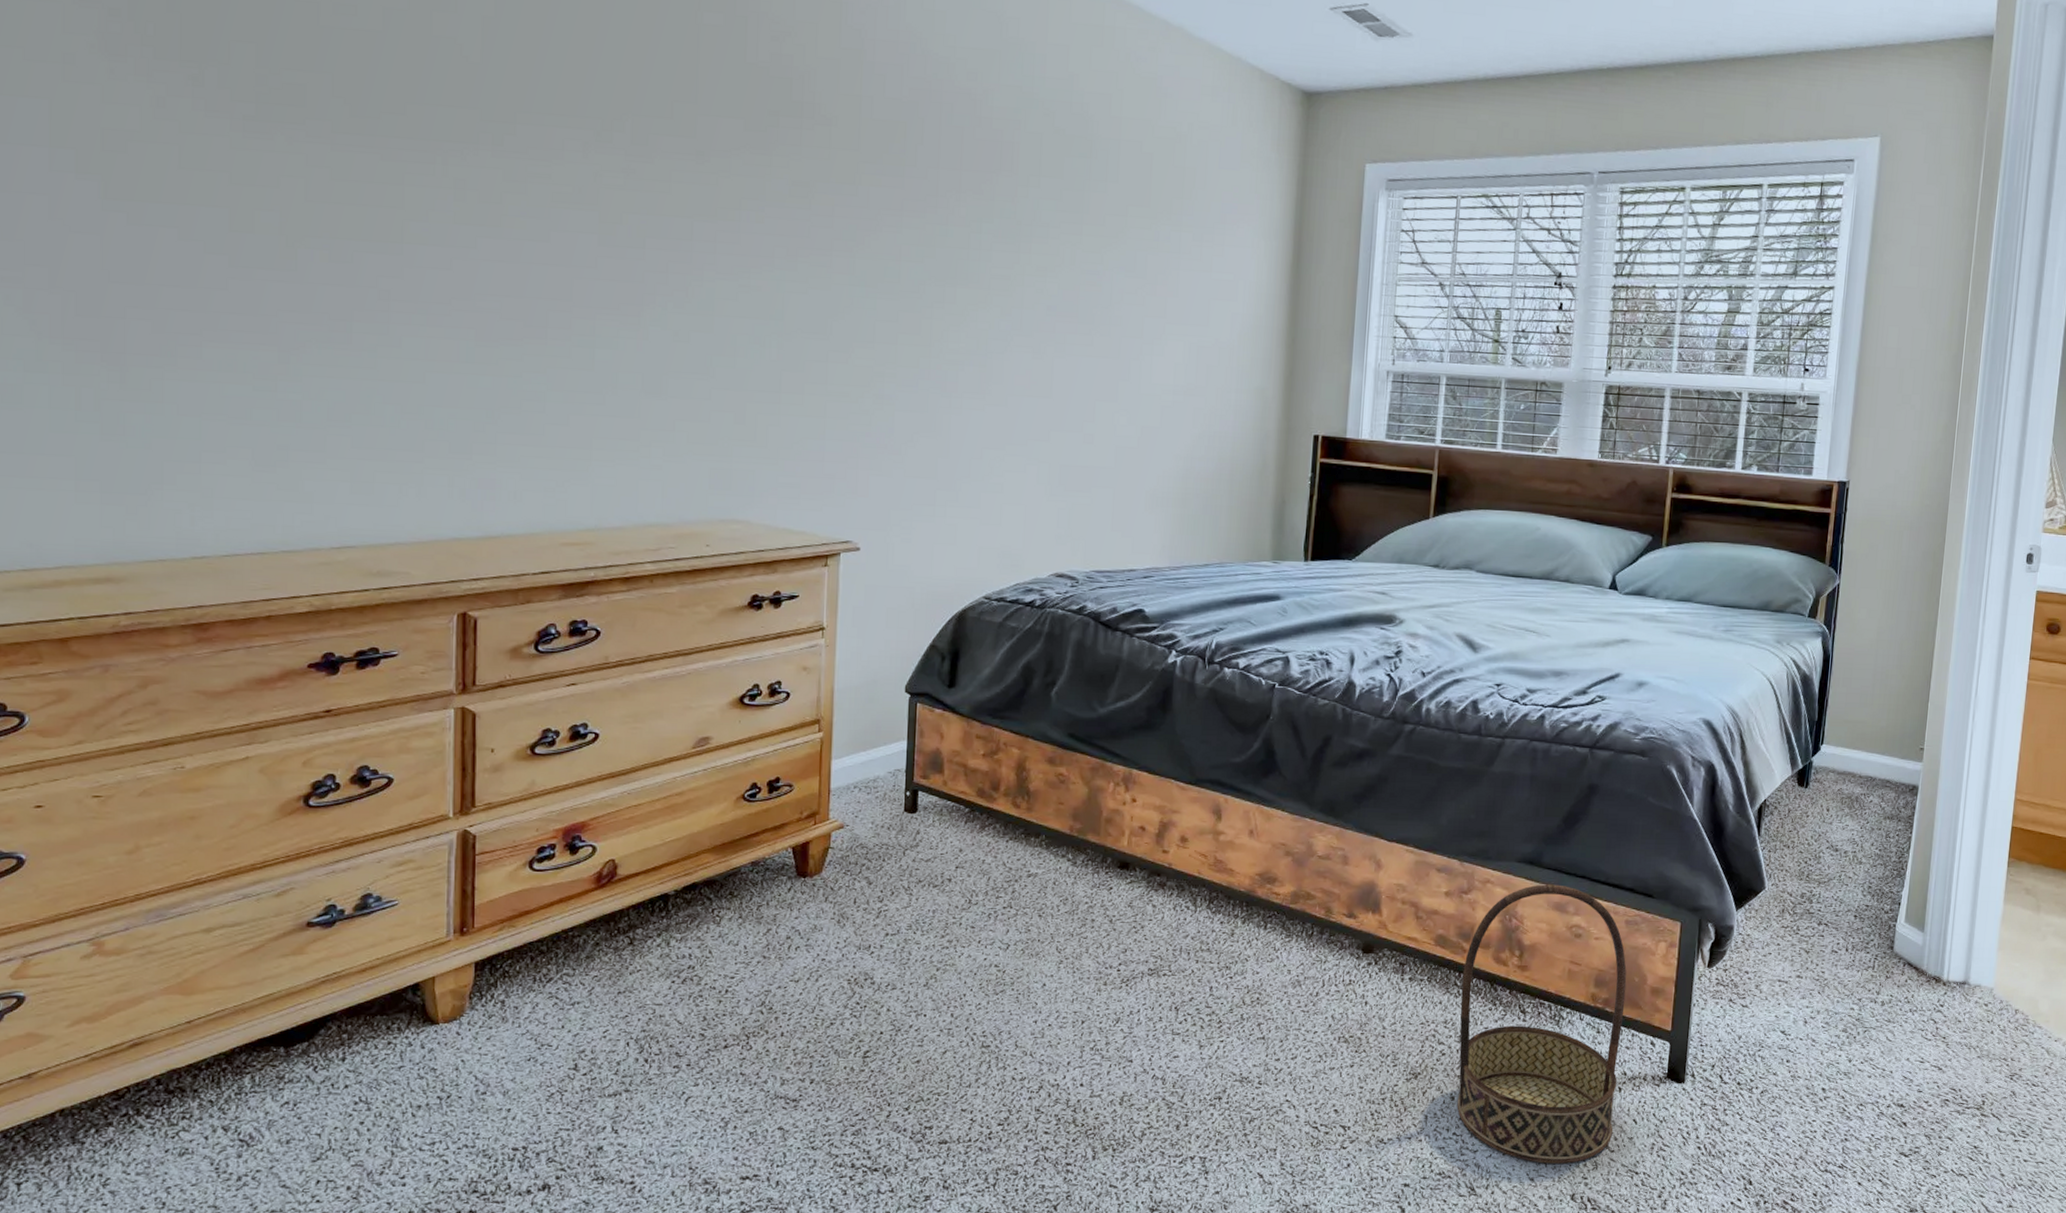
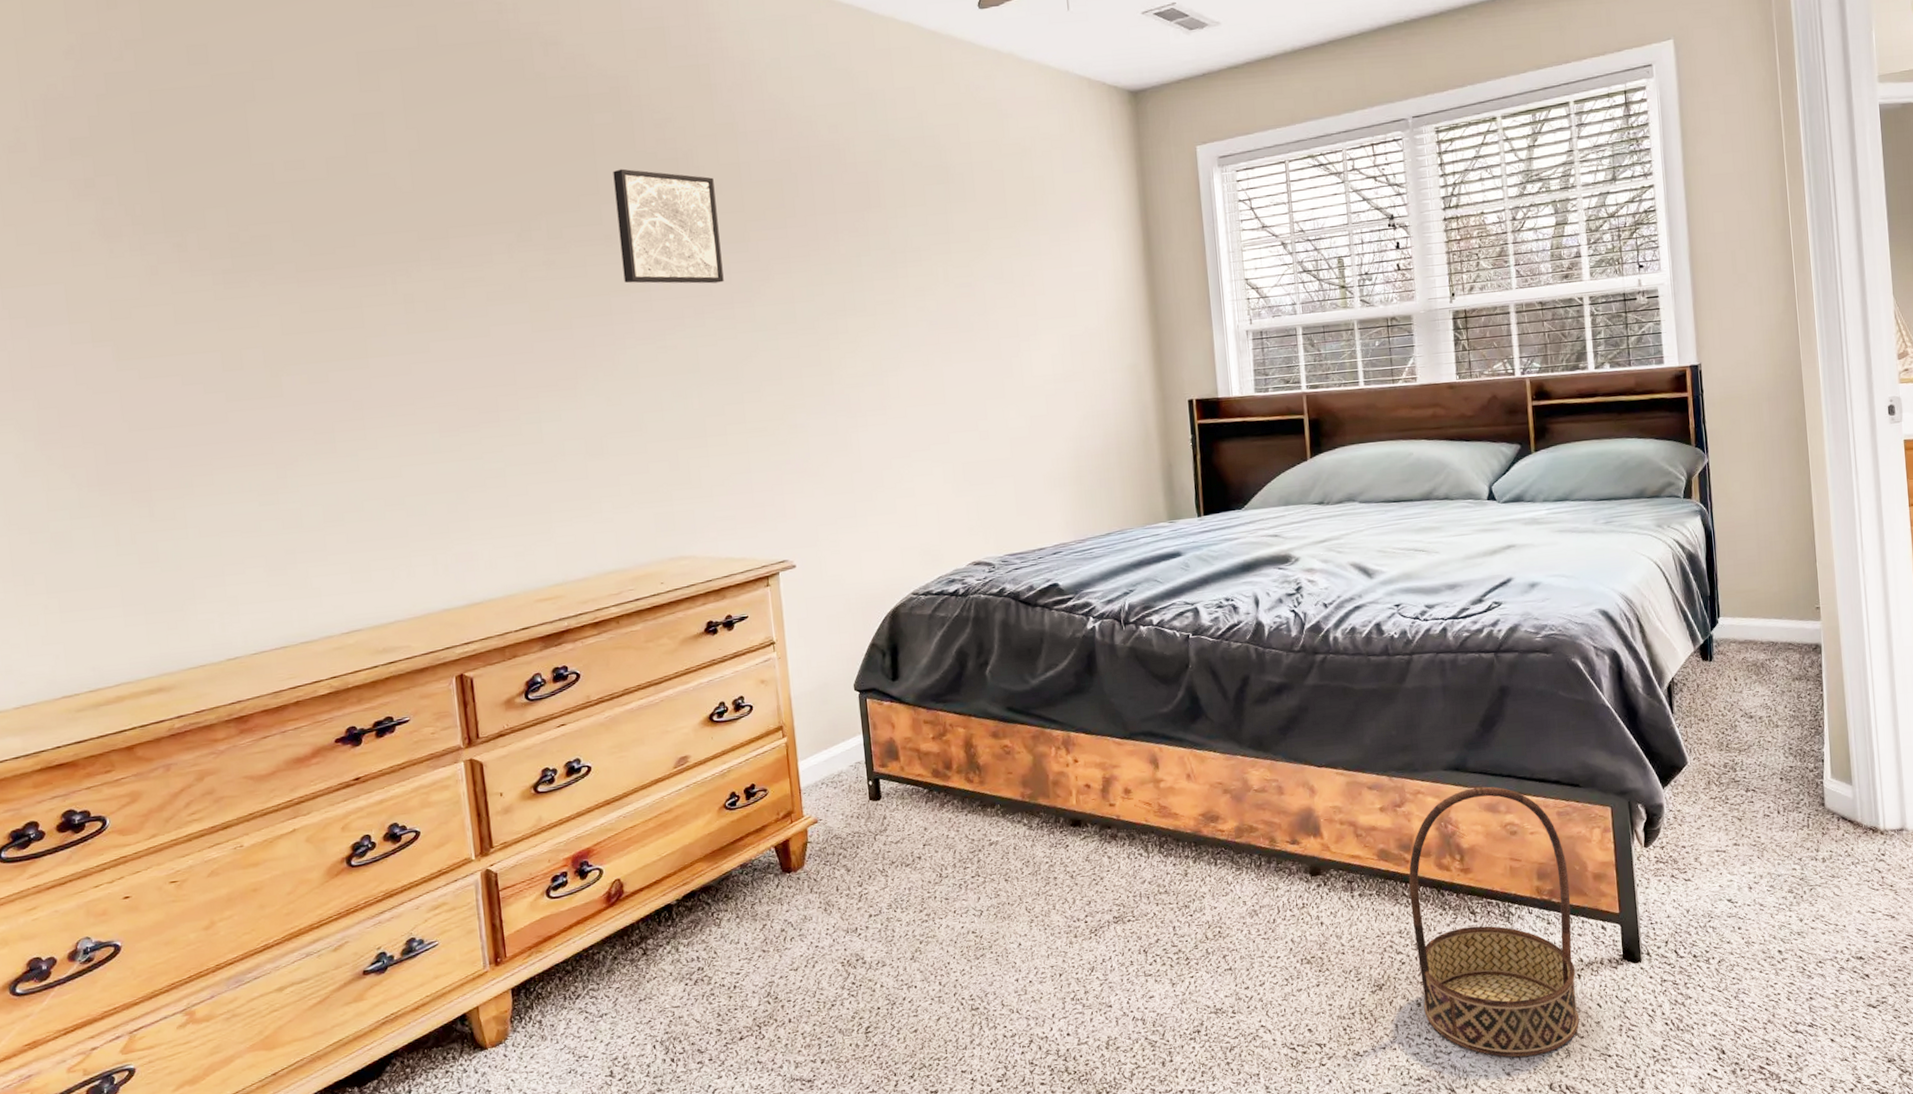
wall art: none [712,79,830,225] -> present [613,168,724,284]

